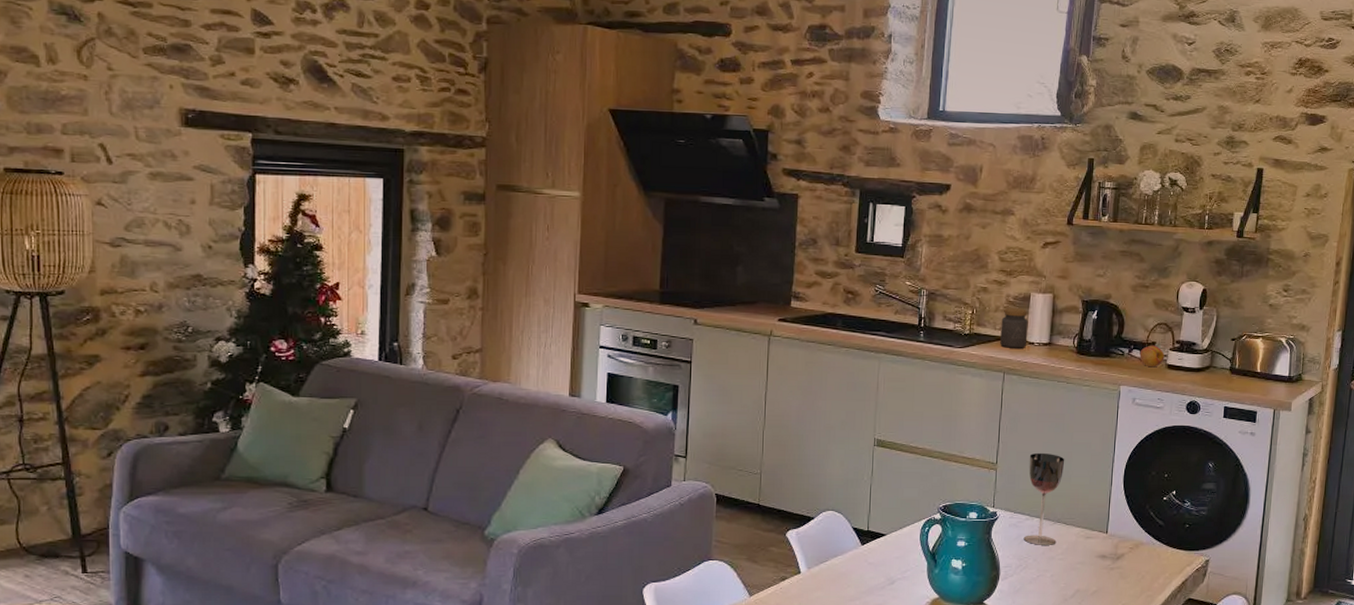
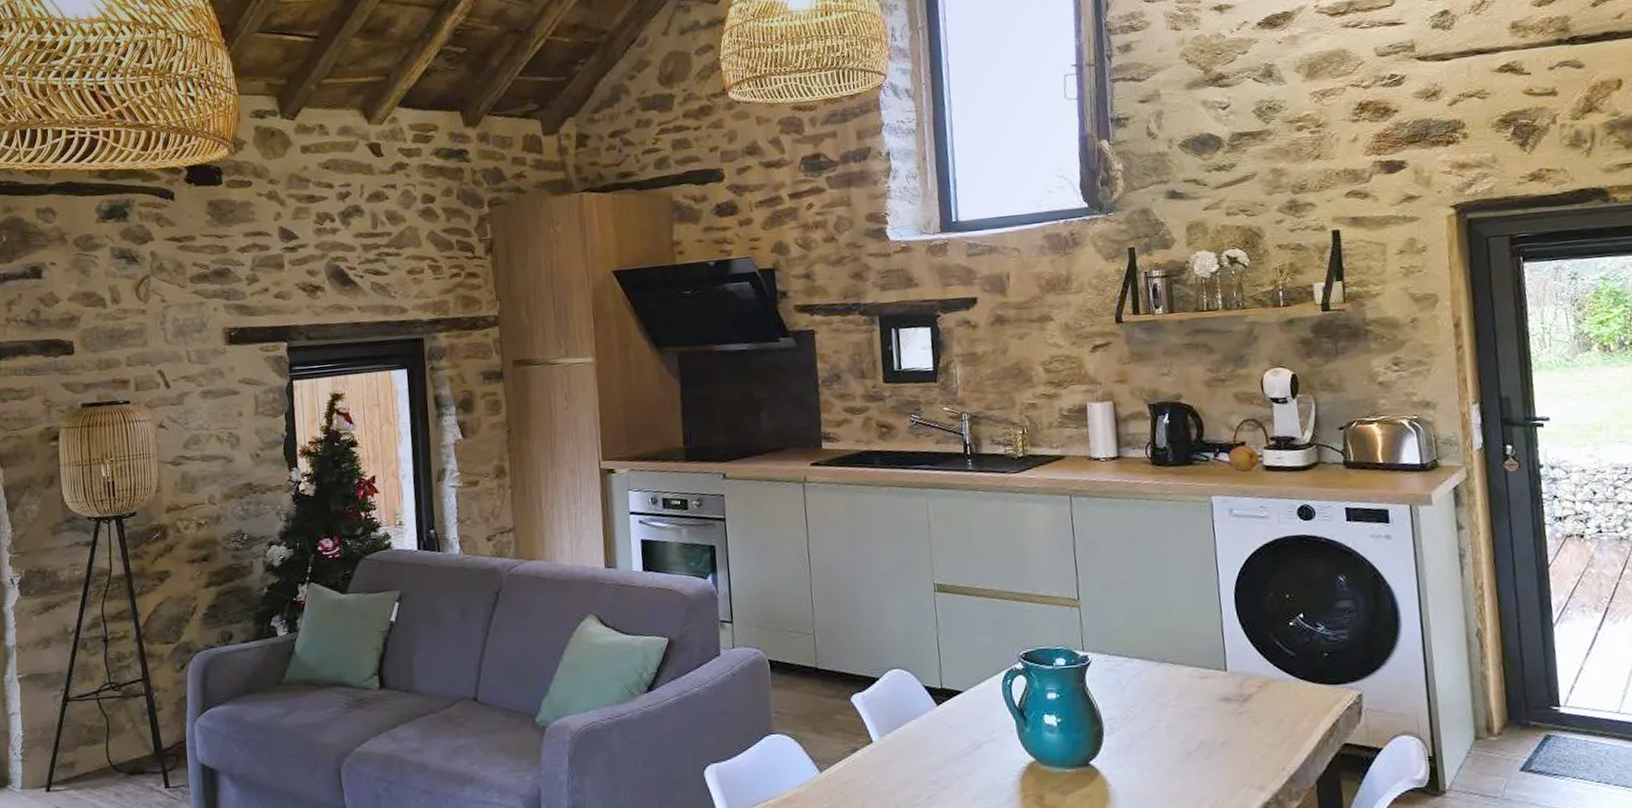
jar: present [1000,307,1028,348] -> none [1057,421,1092,468]
wineglass: present [1023,452,1065,545] -> none [1116,582,1166,691]

